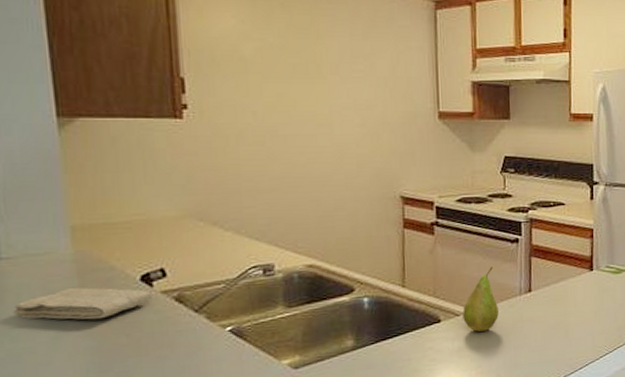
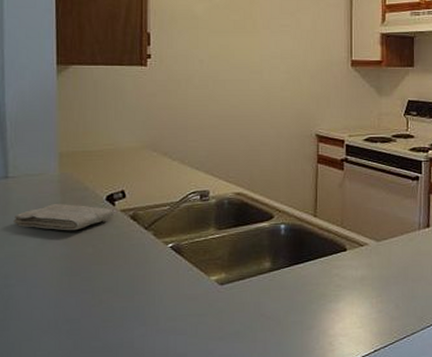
fruit: present [463,267,499,332] -> none [366,202,399,262]

